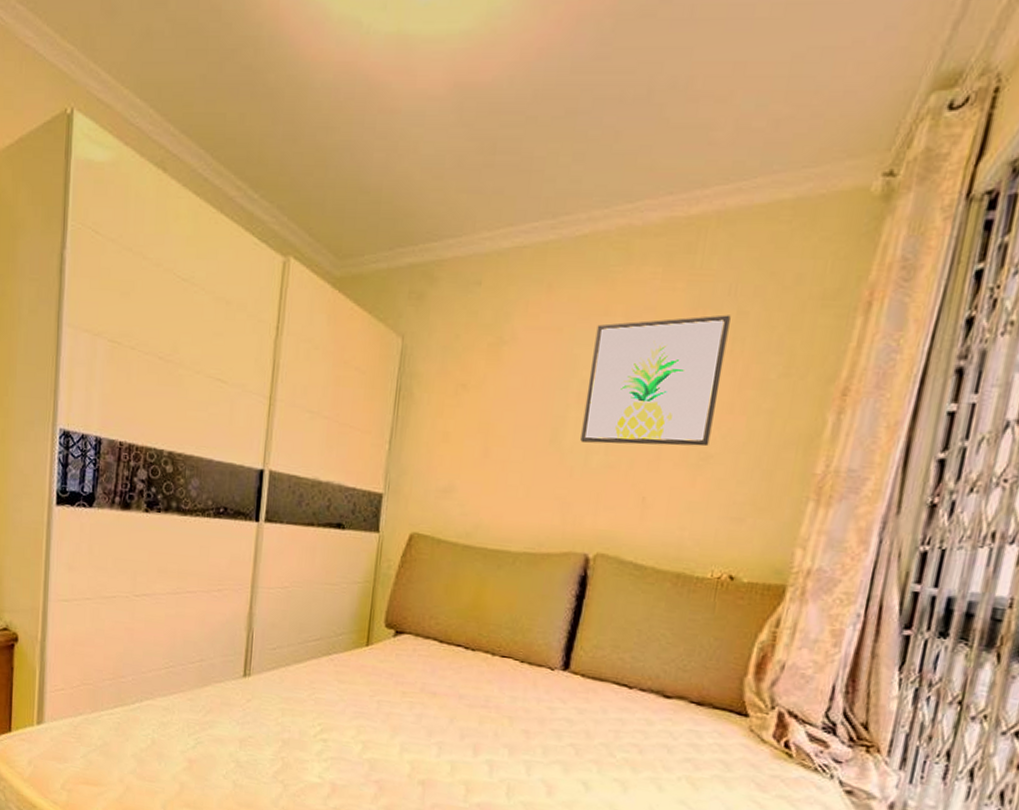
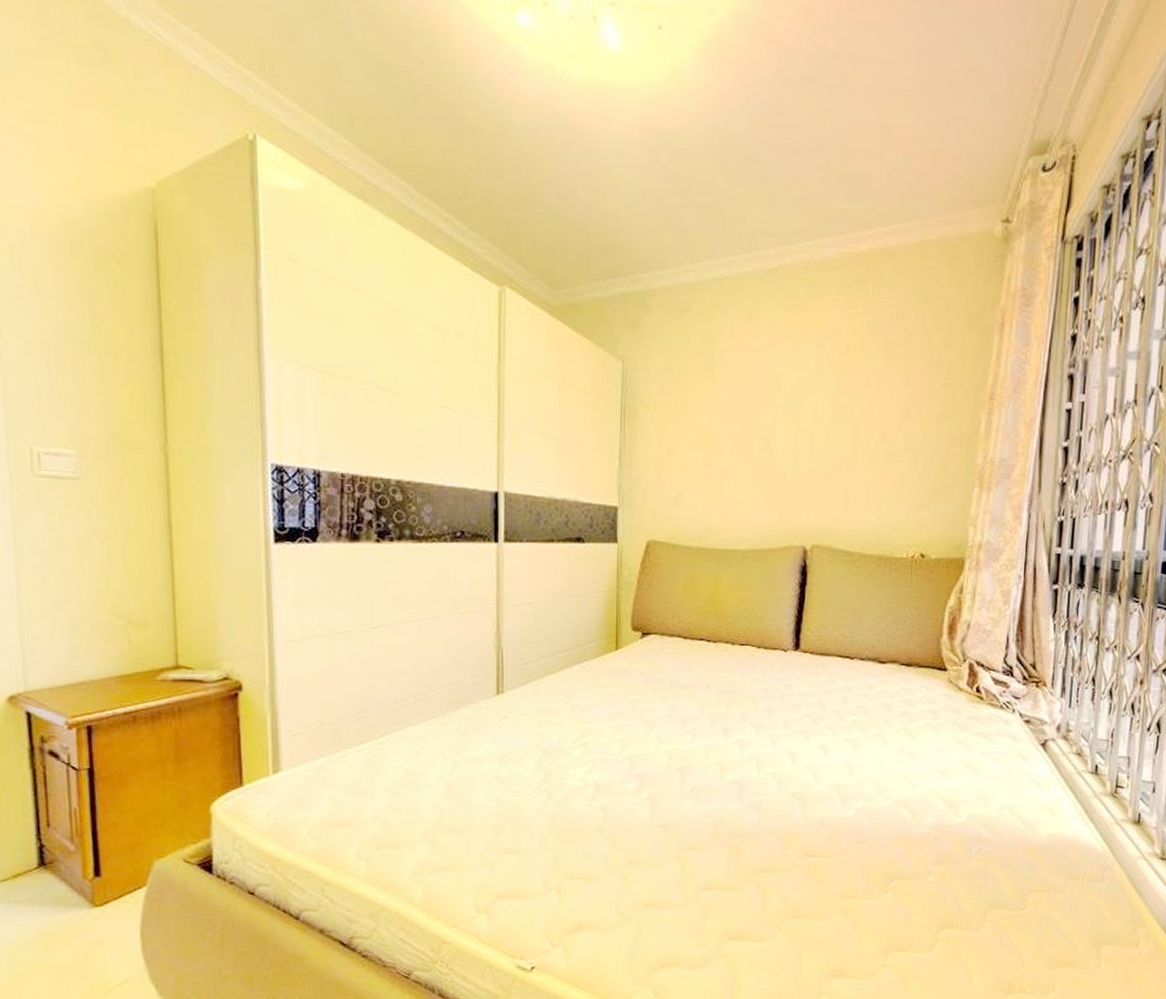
wall art: present [580,315,731,447] -> none [789,335,900,449]

